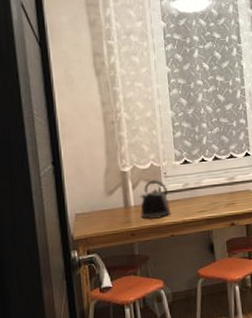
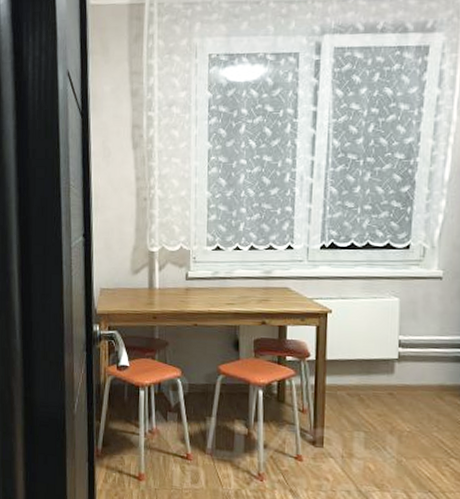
kettle: present [139,180,171,220] -> none [165,264,197,305]

